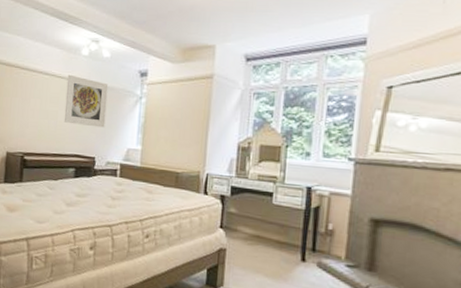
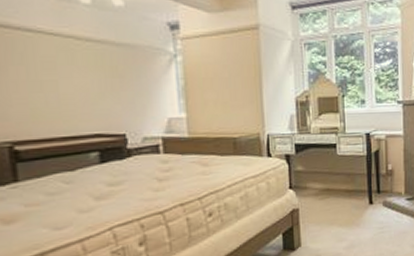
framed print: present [63,74,109,128] -> none [63,29,133,97]

